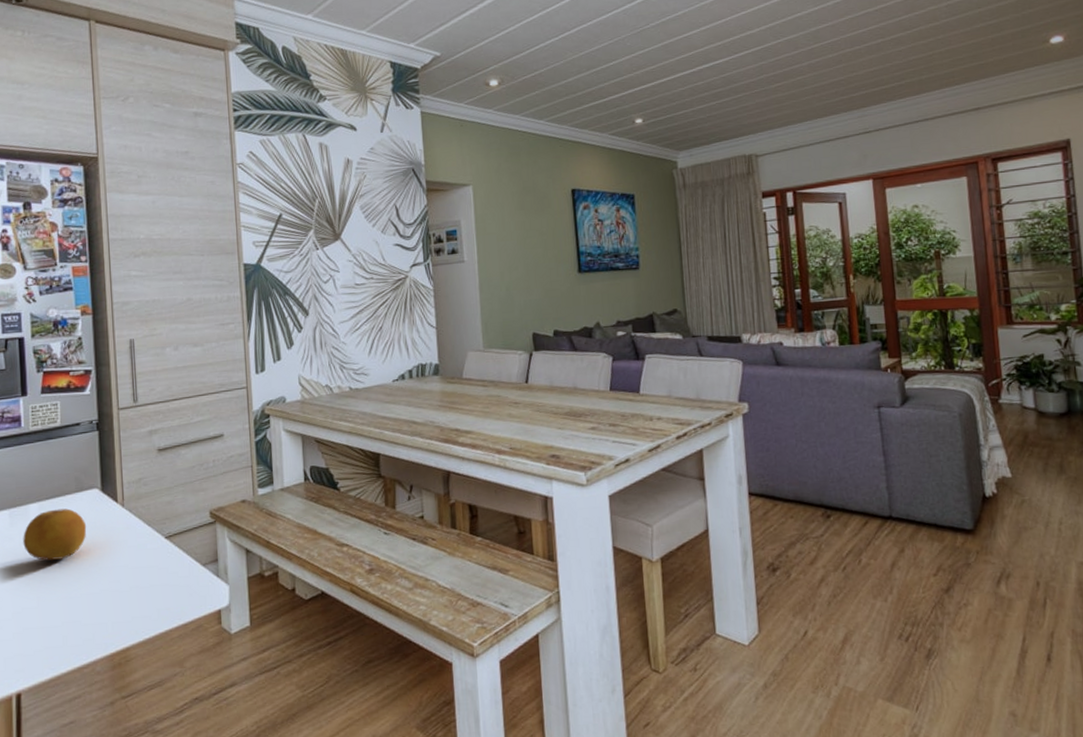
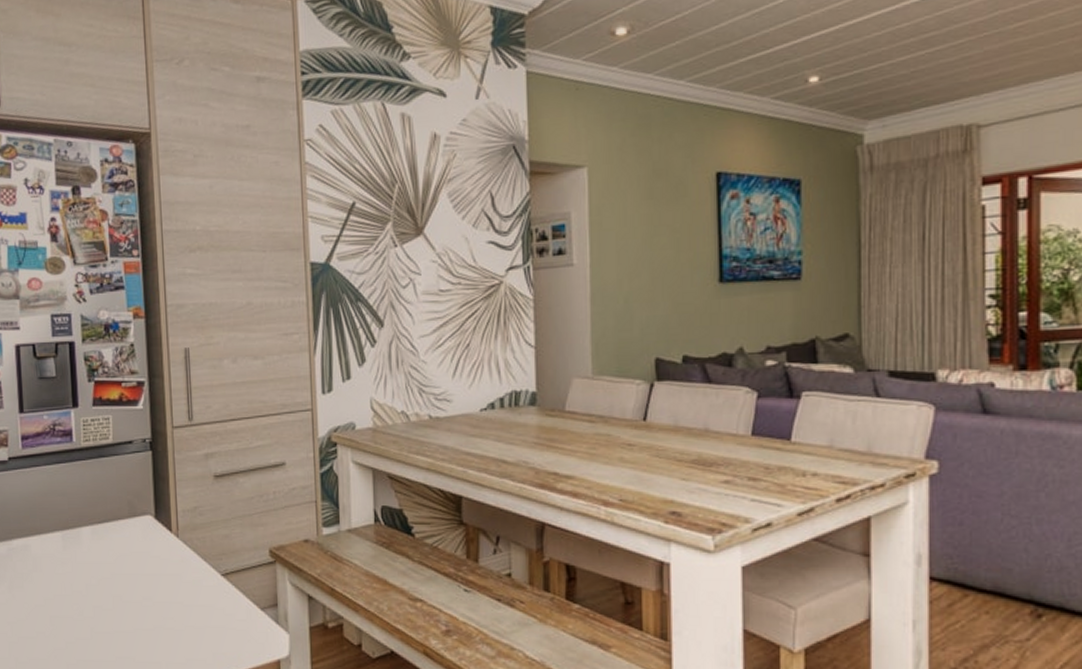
fruit: present [23,508,87,561] -> none [76,535,140,590]

